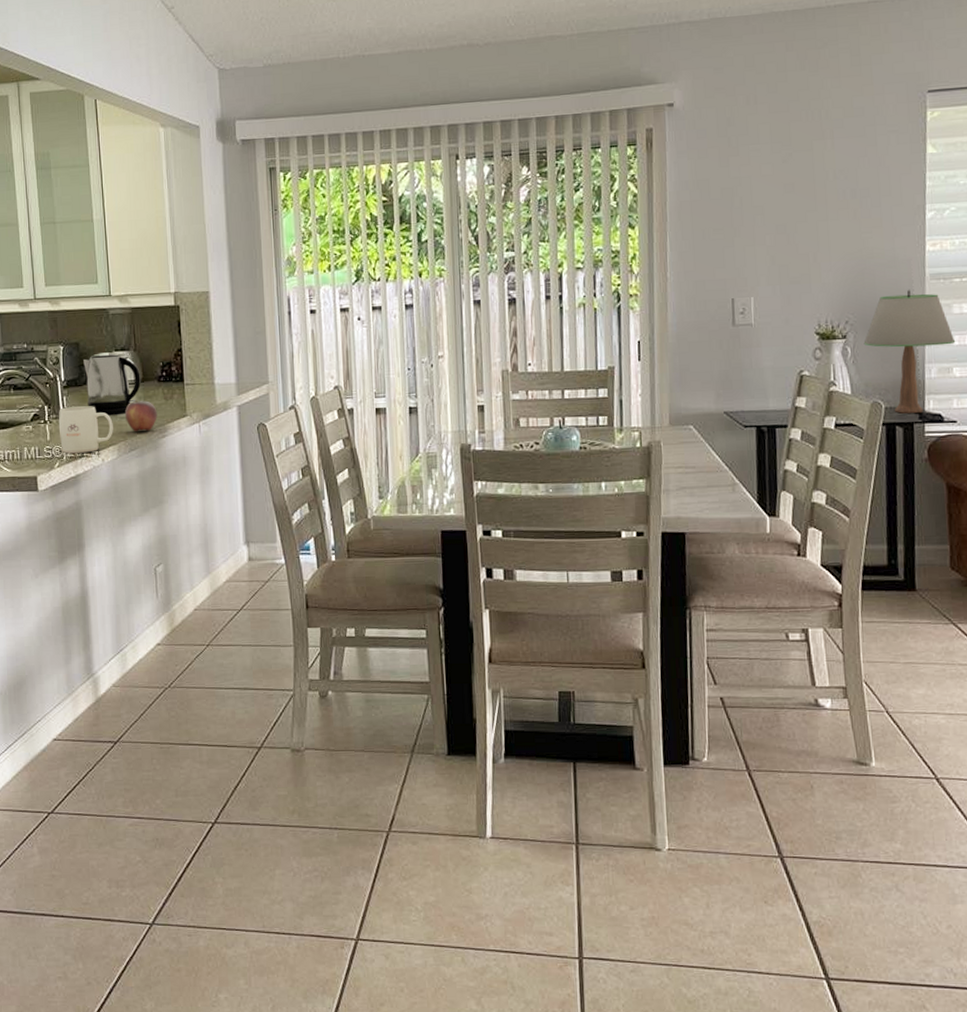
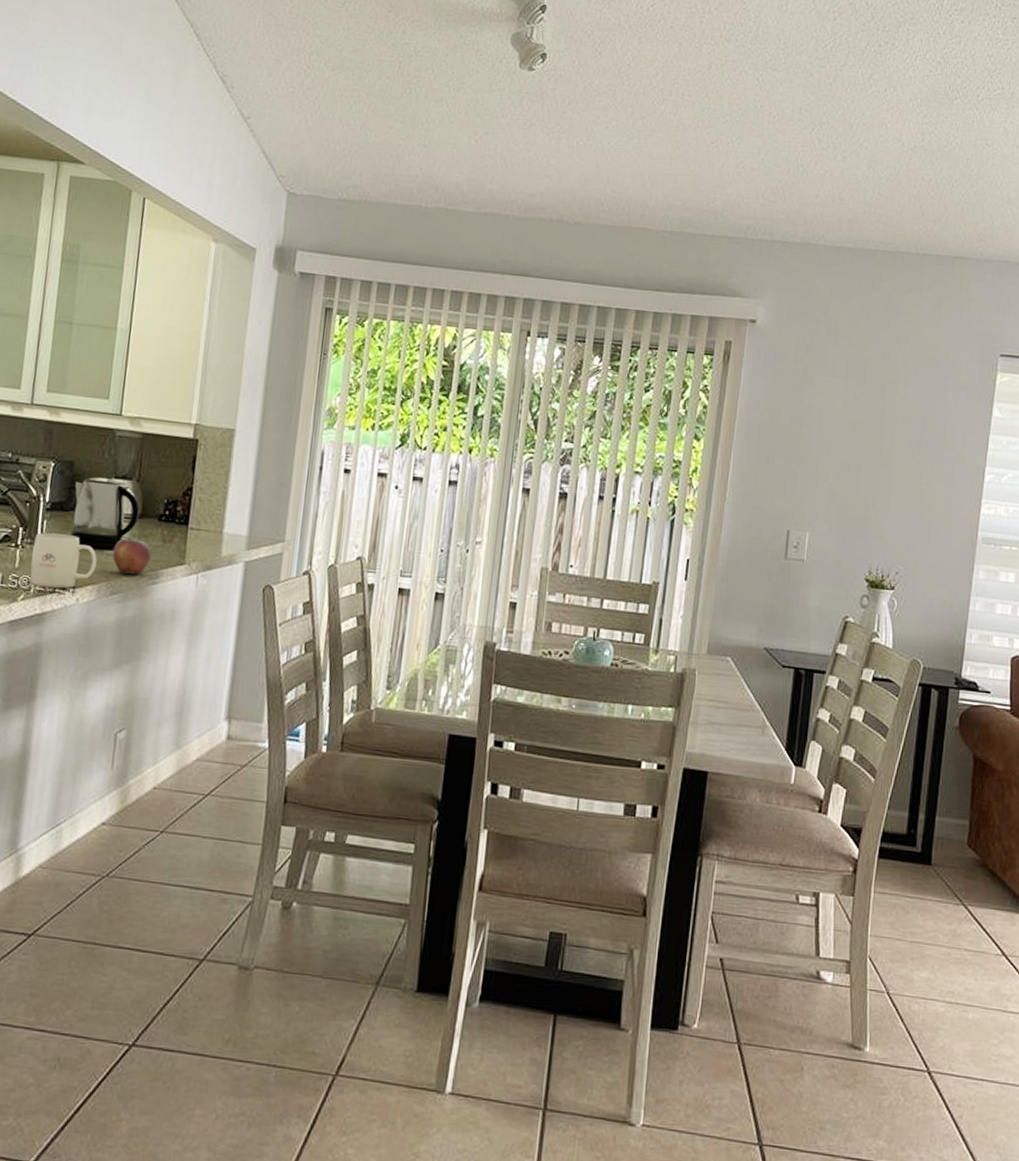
table lamp: present [863,289,956,415] -> none [910,549,999,679]

